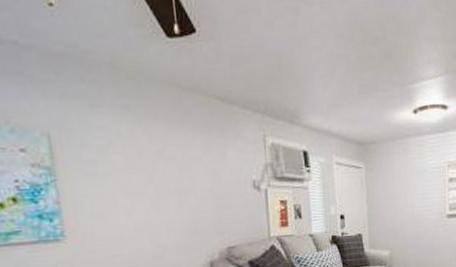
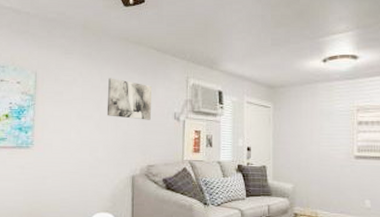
wall art: none [160,139,225,193] -> present [106,78,151,120]

